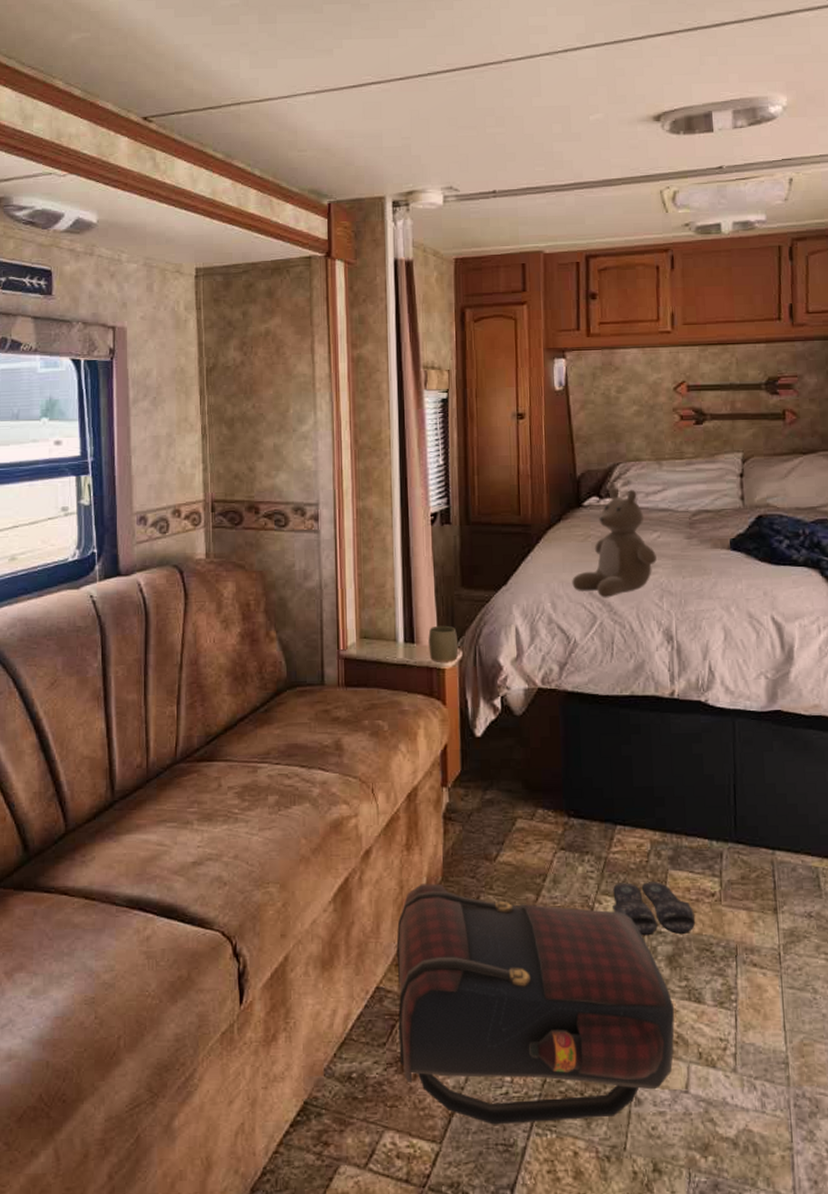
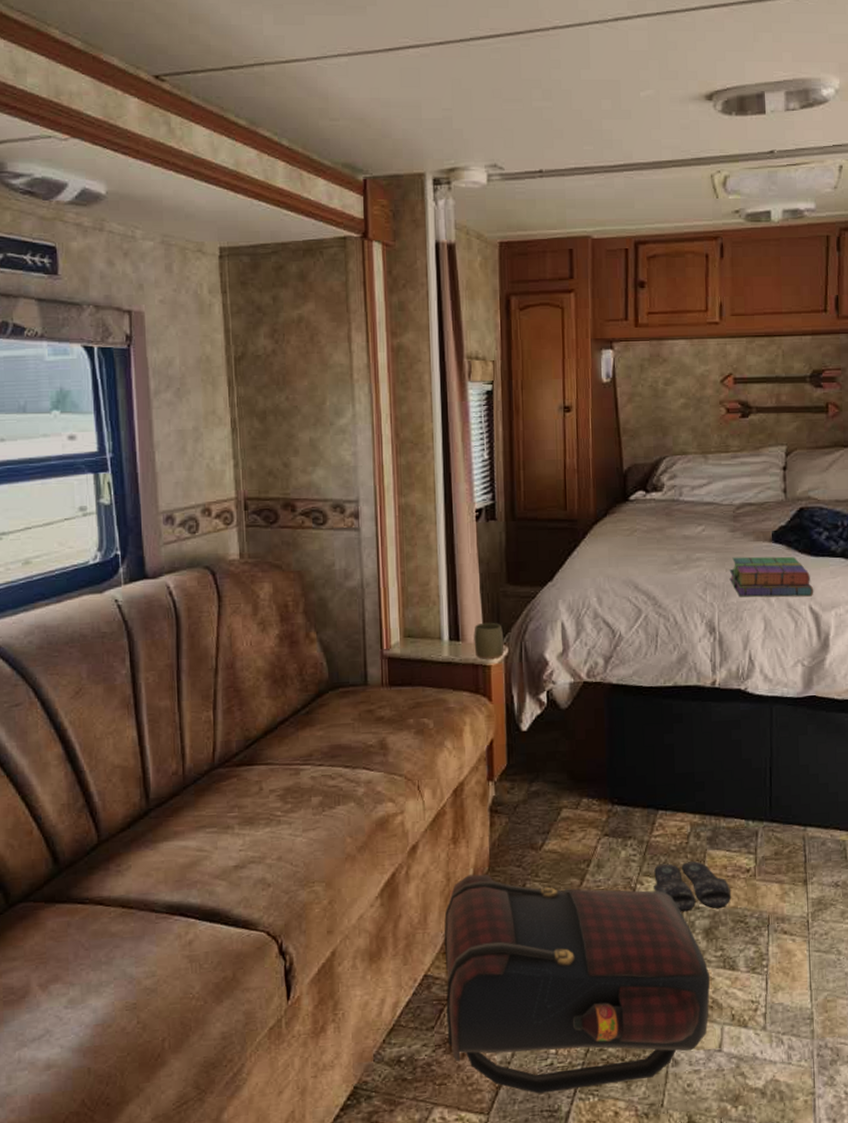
teddy bear: present [572,487,657,598] -> none [618,481,701,592]
books: none [686,564,776,607] -> present [729,556,814,598]

